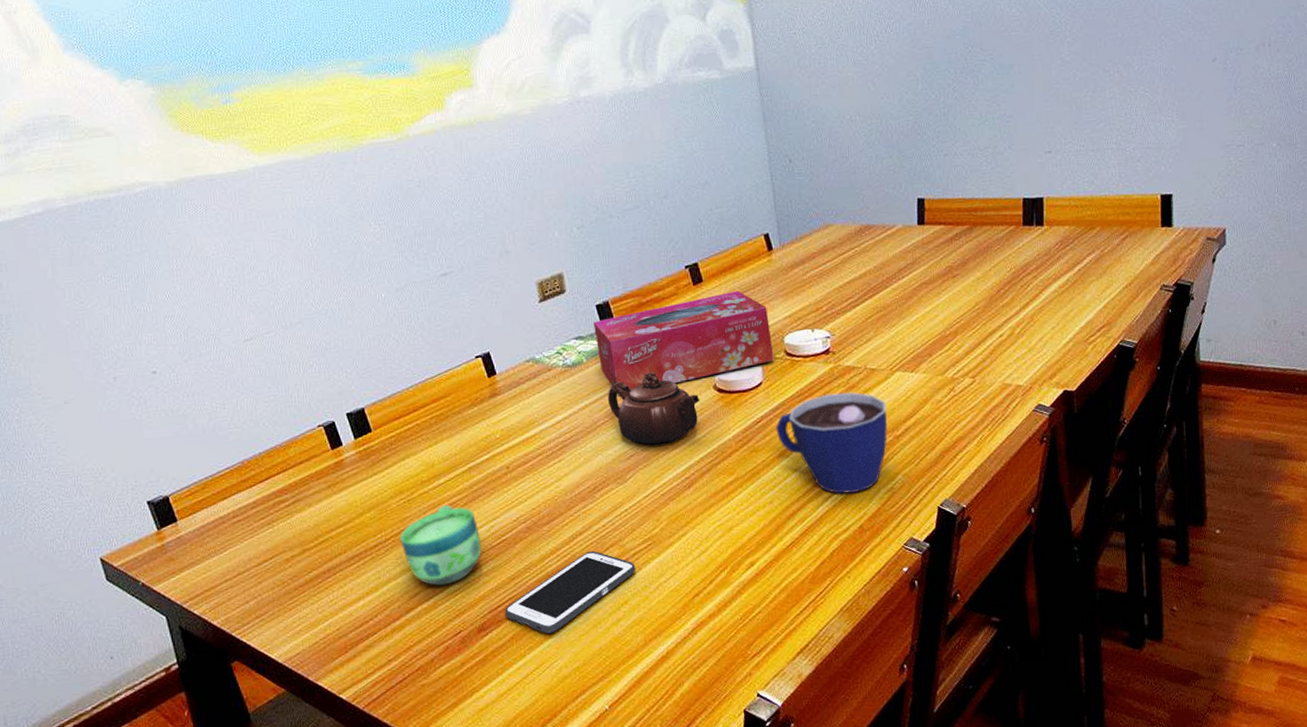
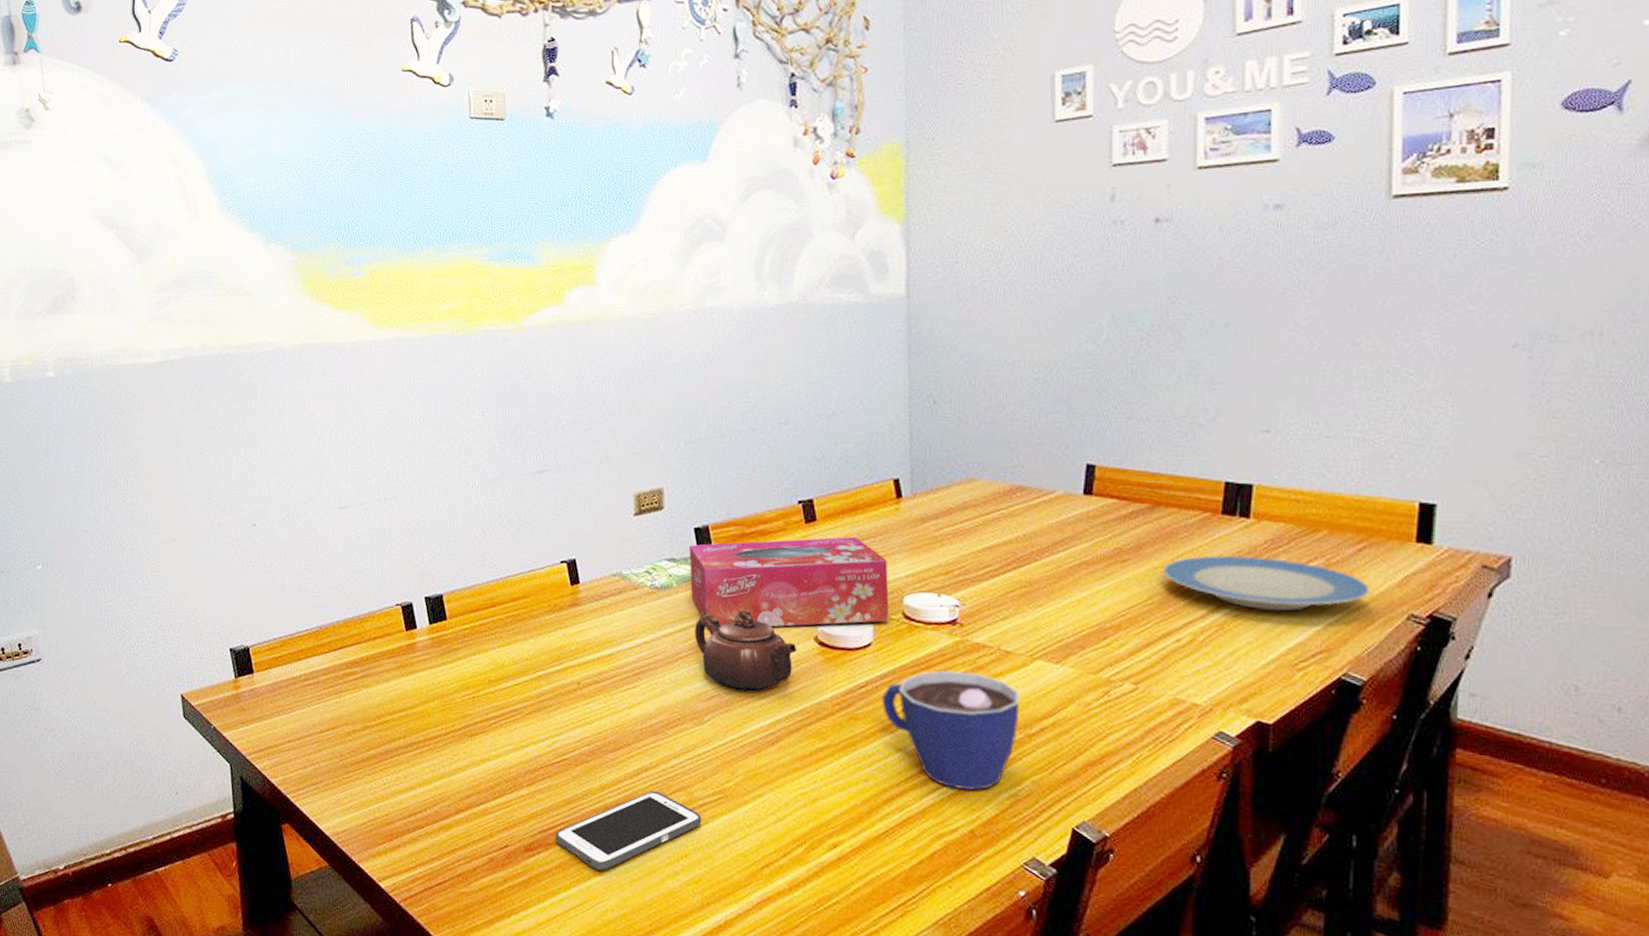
cup: present [400,504,481,586] -> none [459,709,541,794]
plate: none [984,255,1133,300] -> present [1162,555,1370,611]

